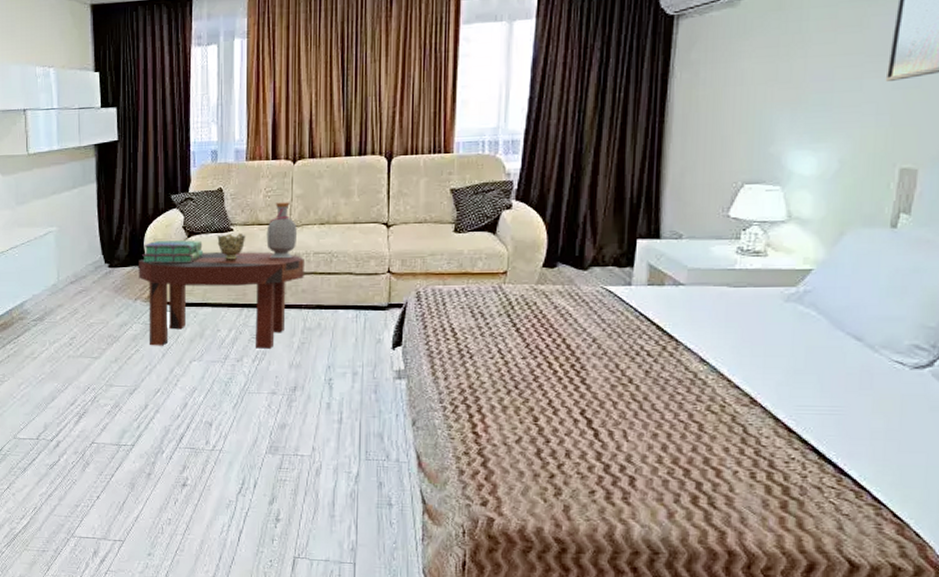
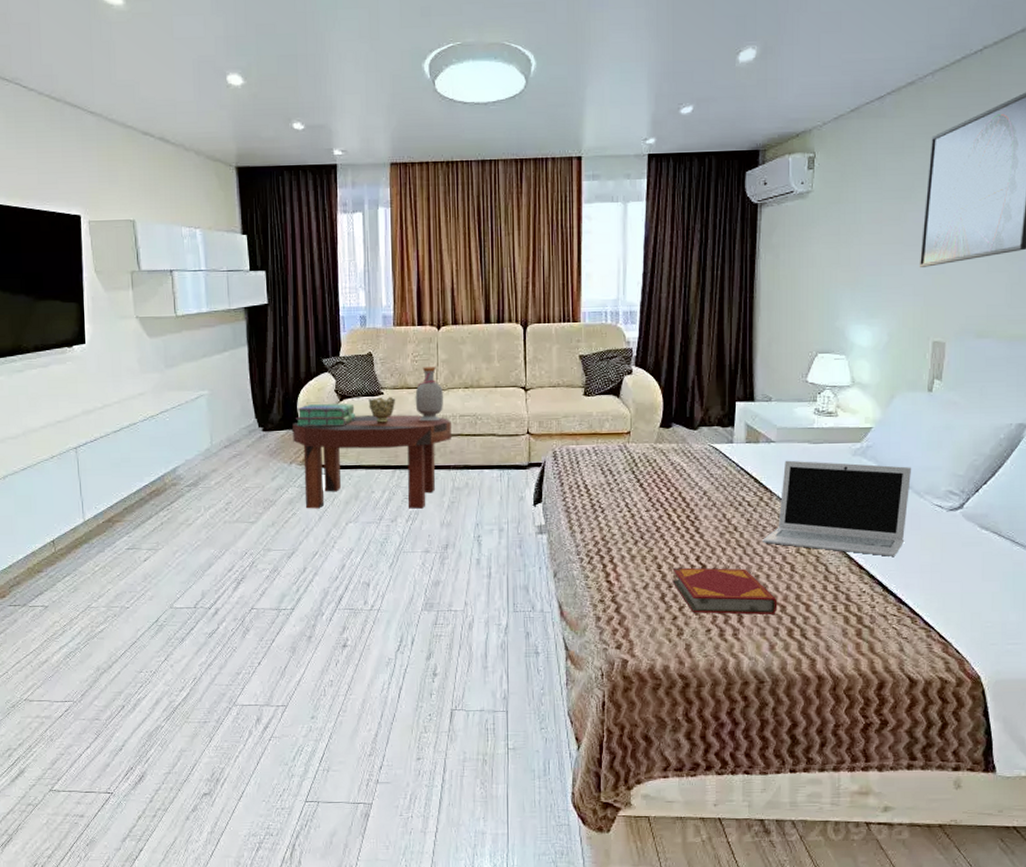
hardback book: none [550,421,680,478] -> present [672,567,778,615]
laptop: none [664,305,865,419] -> present [762,460,912,556]

